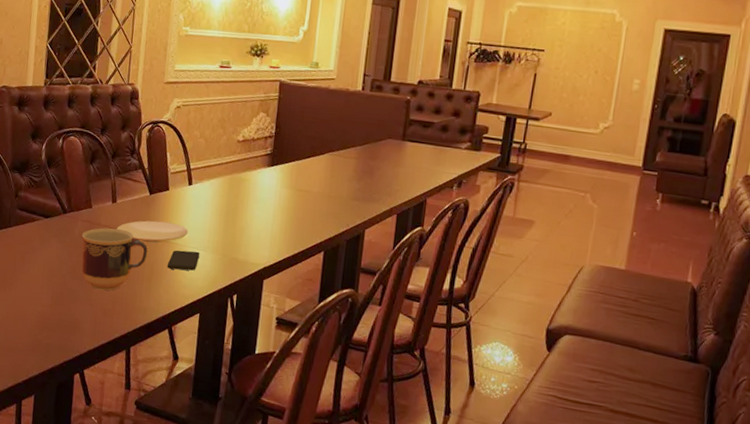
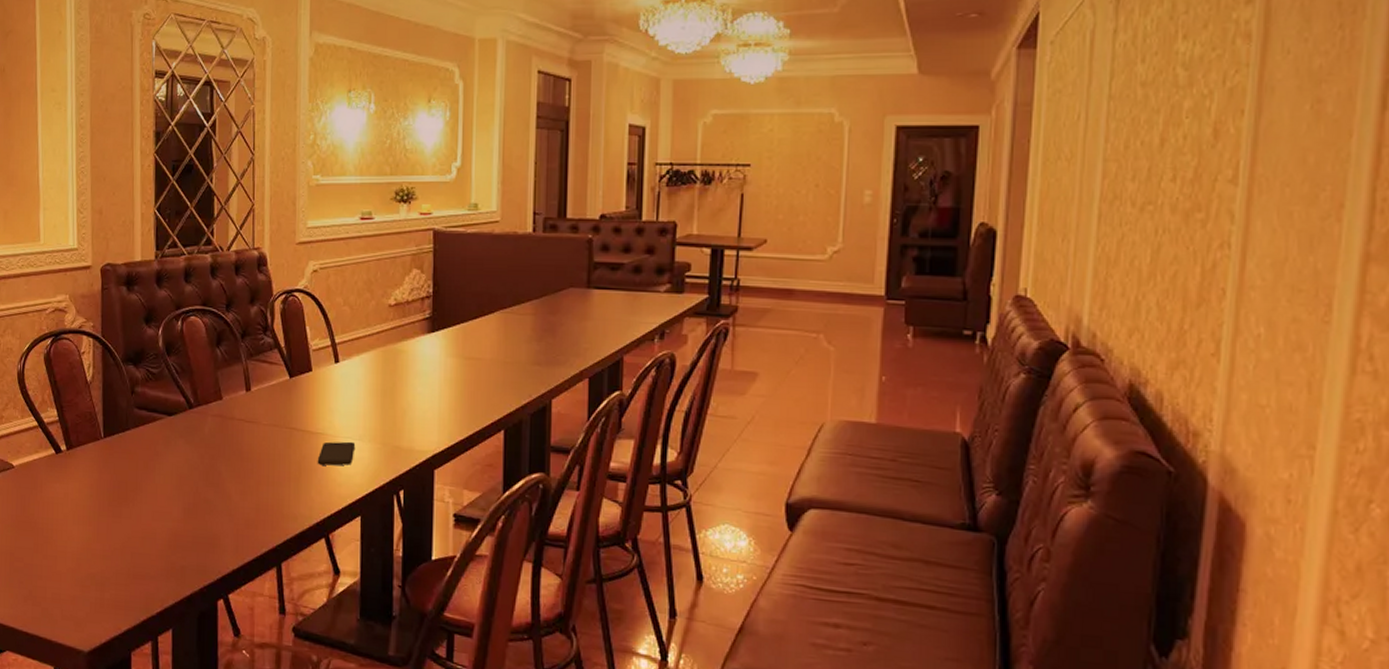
cup: present [81,228,148,291] -> none [213,421,293,497]
plate: present [117,220,189,243] -> none [254,408,340,435]

